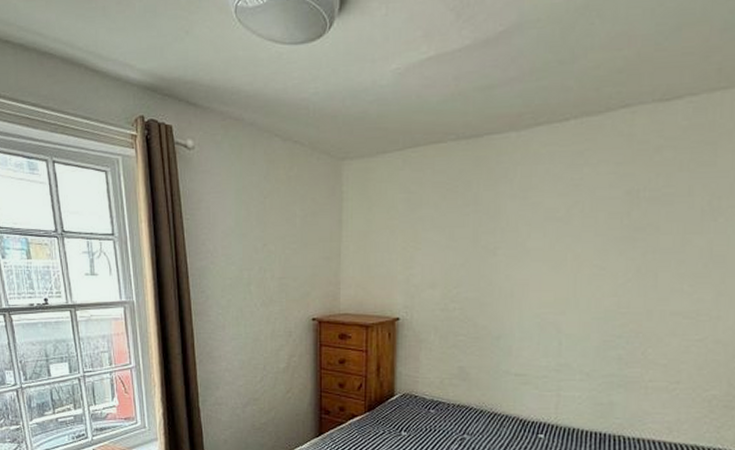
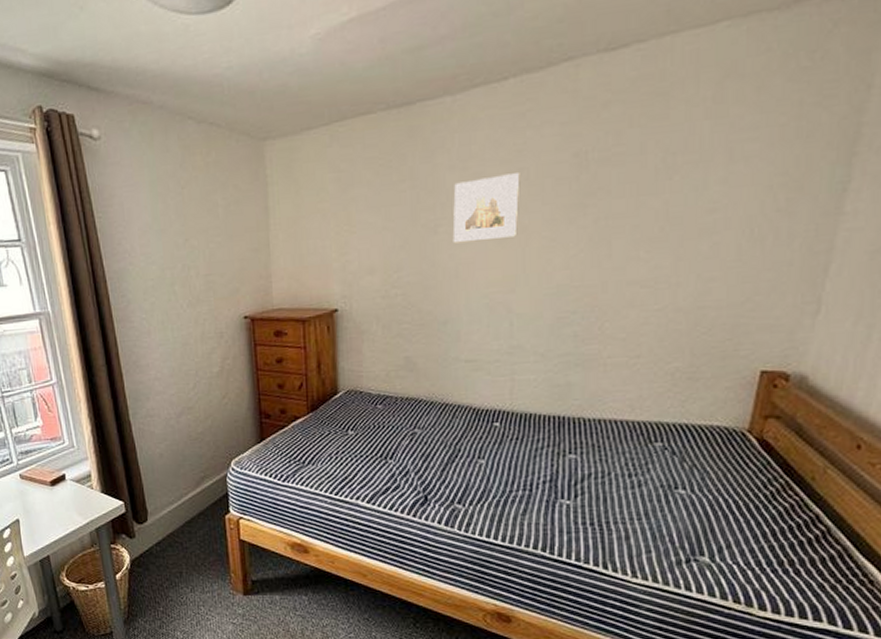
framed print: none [510,205,576,265] -> present [452,173,520,244]

